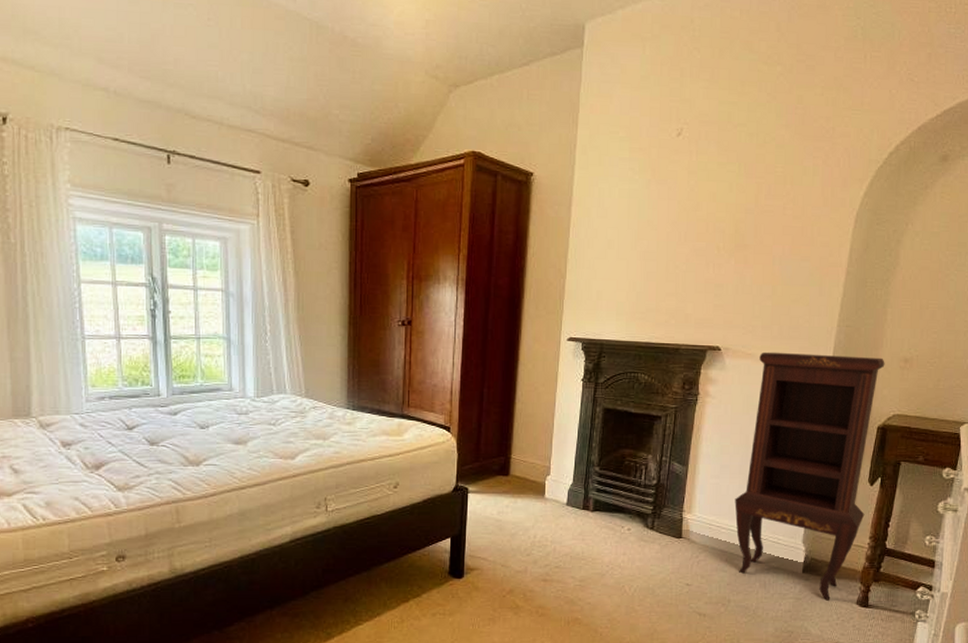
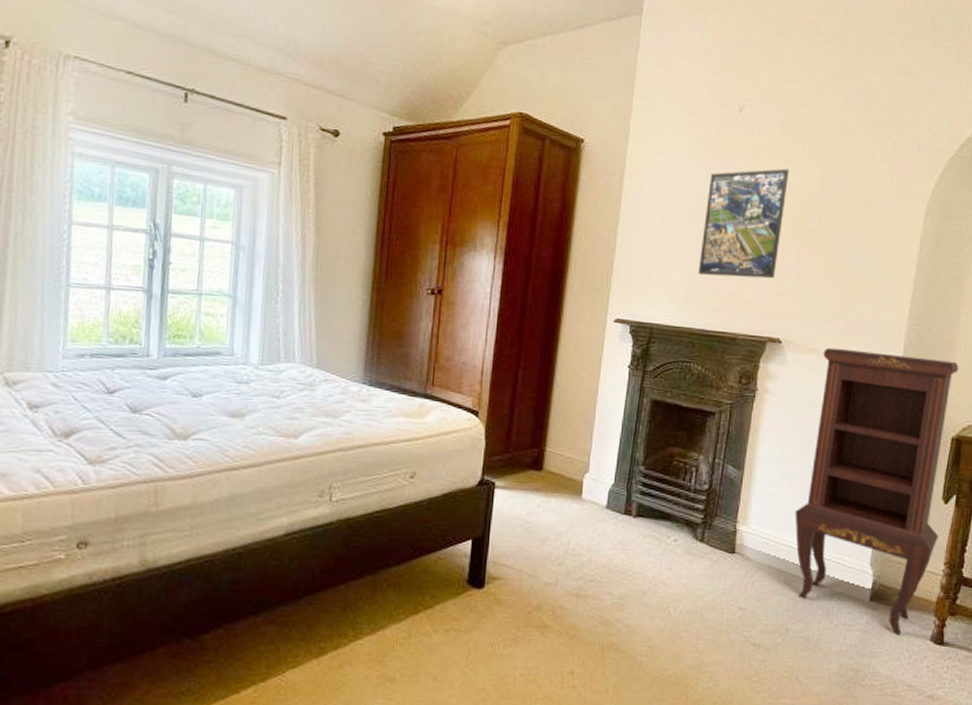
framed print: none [642,187,726,293] -> present [698,168,790,279]

